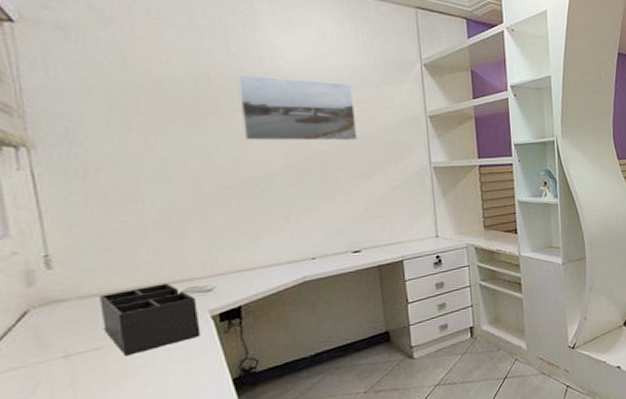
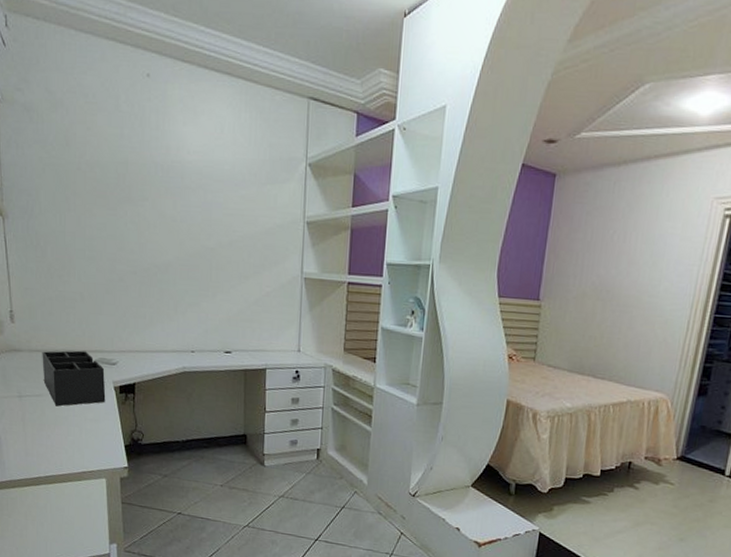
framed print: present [237,74,358,142] -> none [148,162,242,241]

